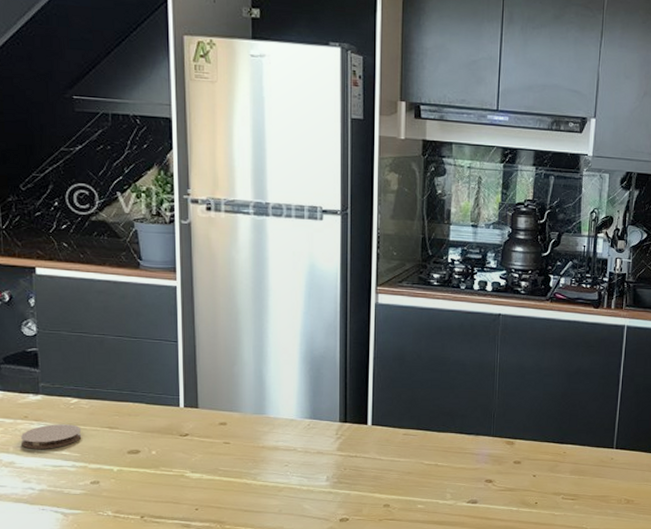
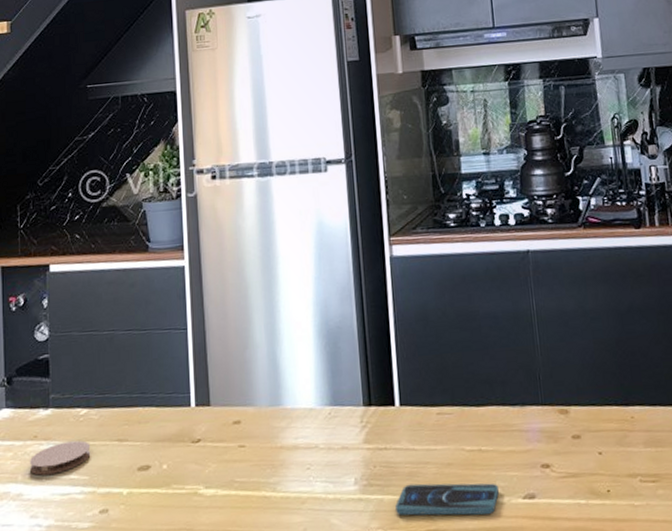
smartphone: none [360,485,448,512] -> present [395,483,499,516]

